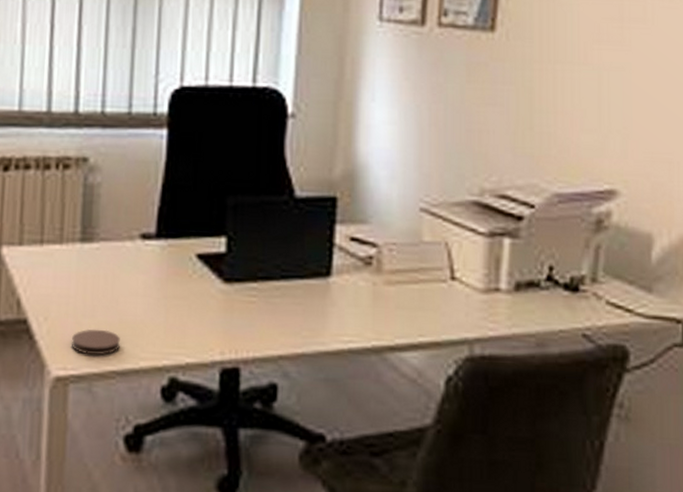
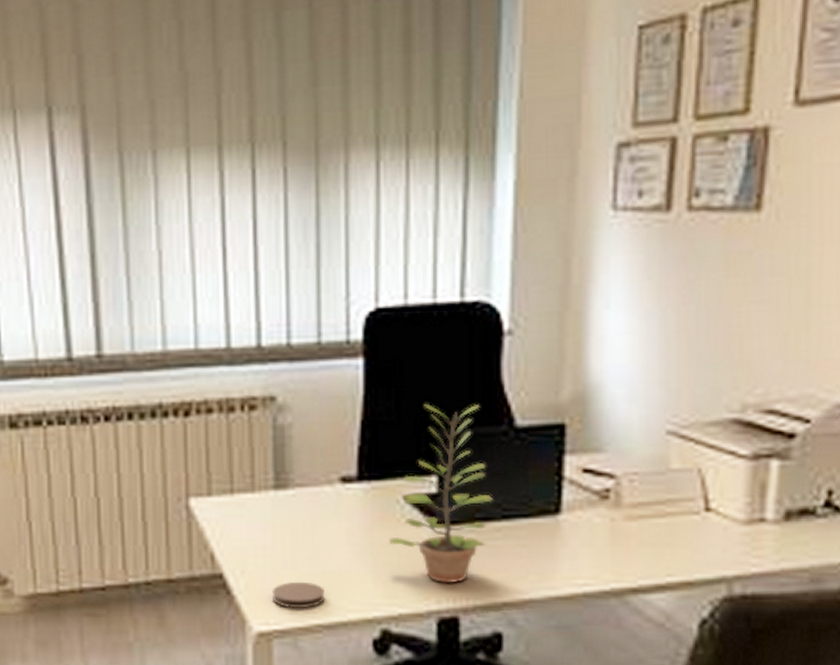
plant: none [181,172,273,337] -> present [389,403,492,584]

